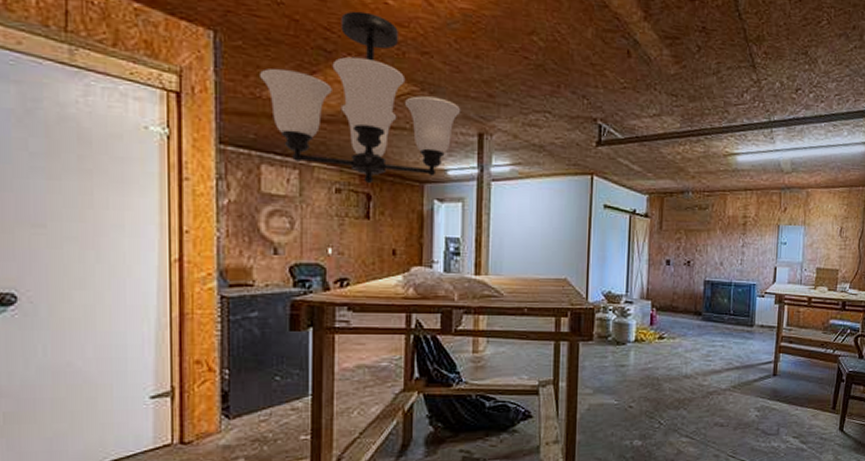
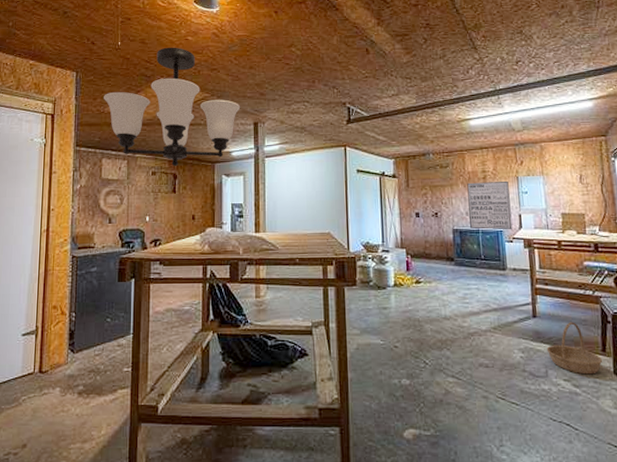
wall art: none [723,228,769,284] -> present [467,182,513,230]
basket: none [781,380,832,432] -> present [546,322,603,375]

